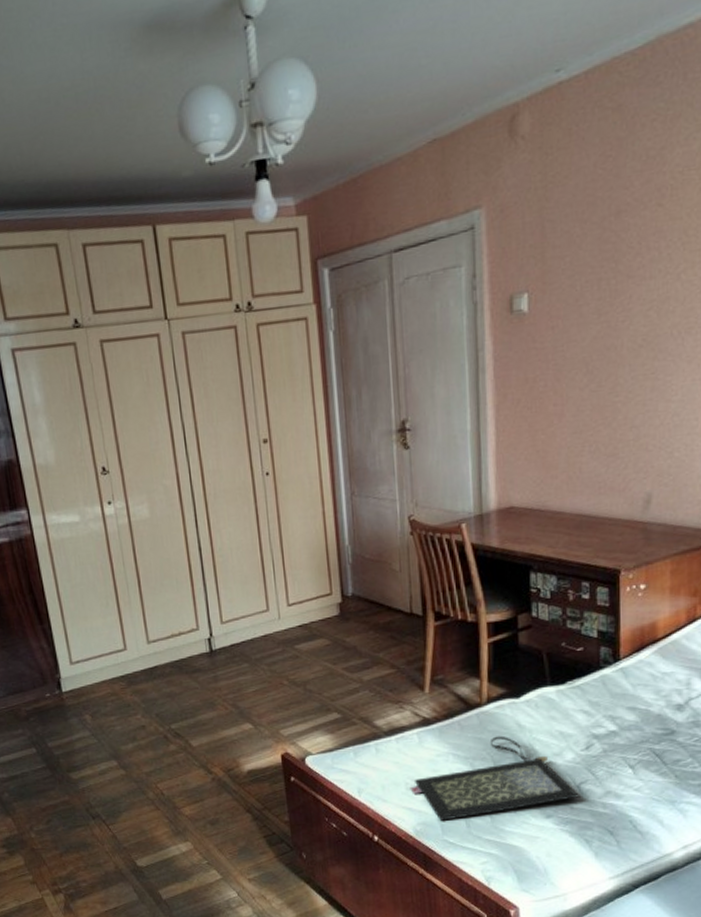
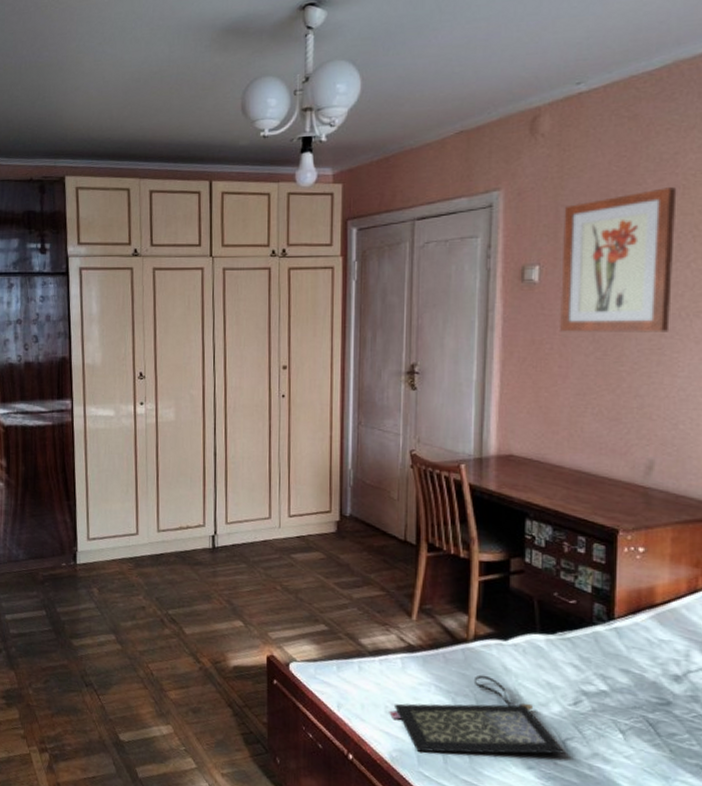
wall art: none [550,188,665,366] -> present [559,187,677,332]

